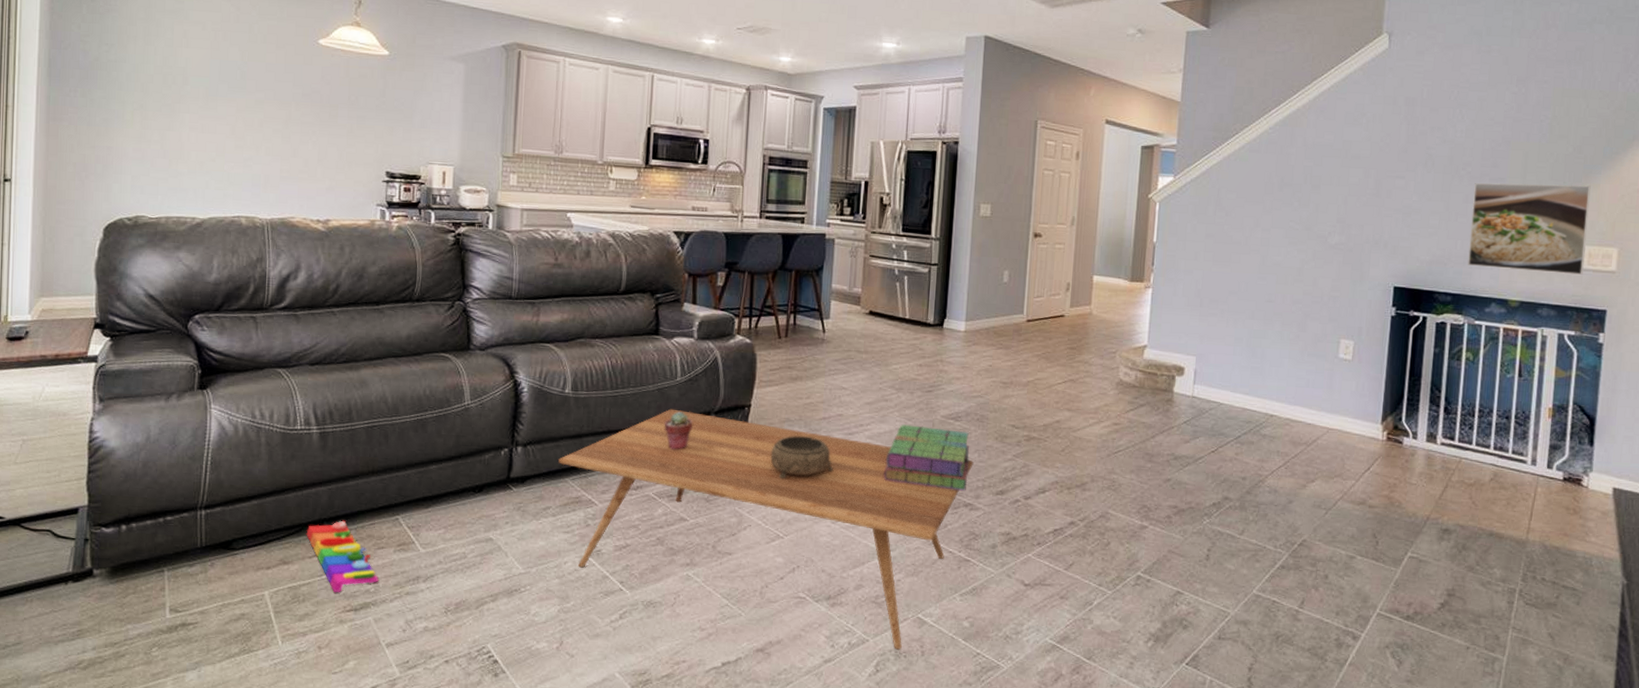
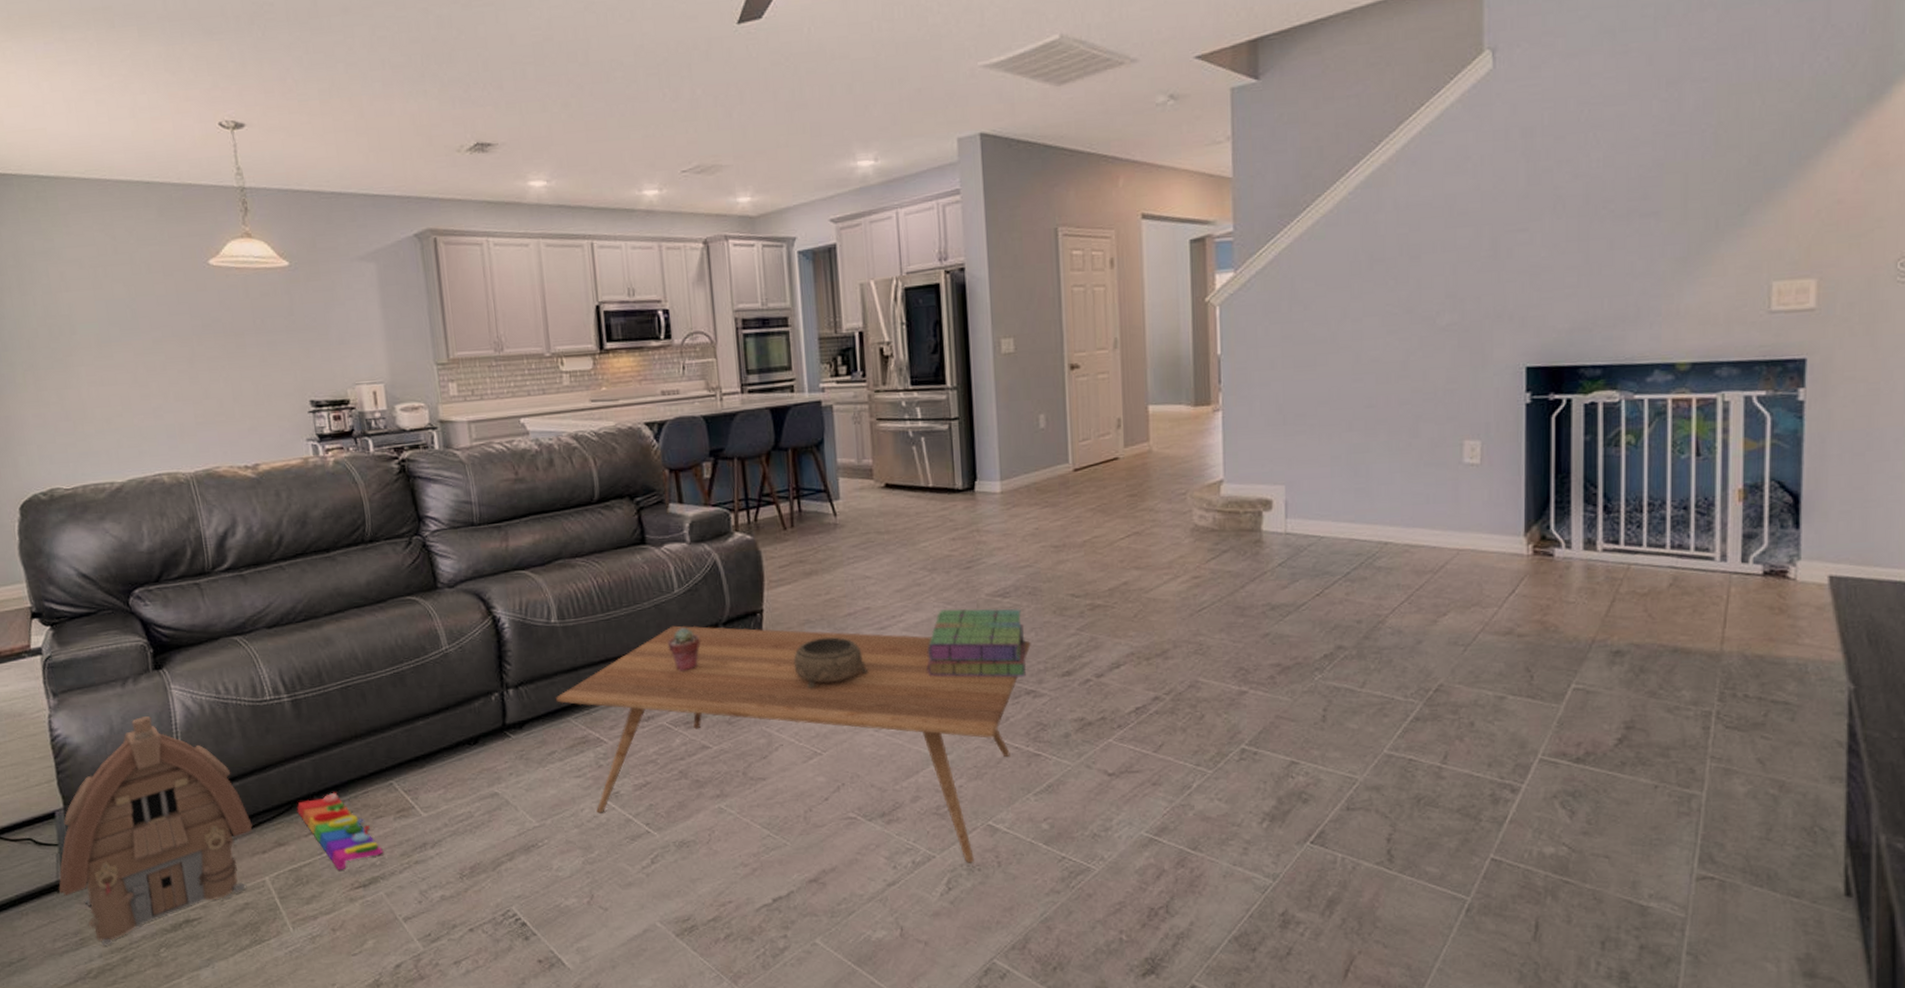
toy house: none [66,430,262,639] -> present [58,716,253,946]
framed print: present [1468,183,1591,275] -> none [1619,204,1775,328]

